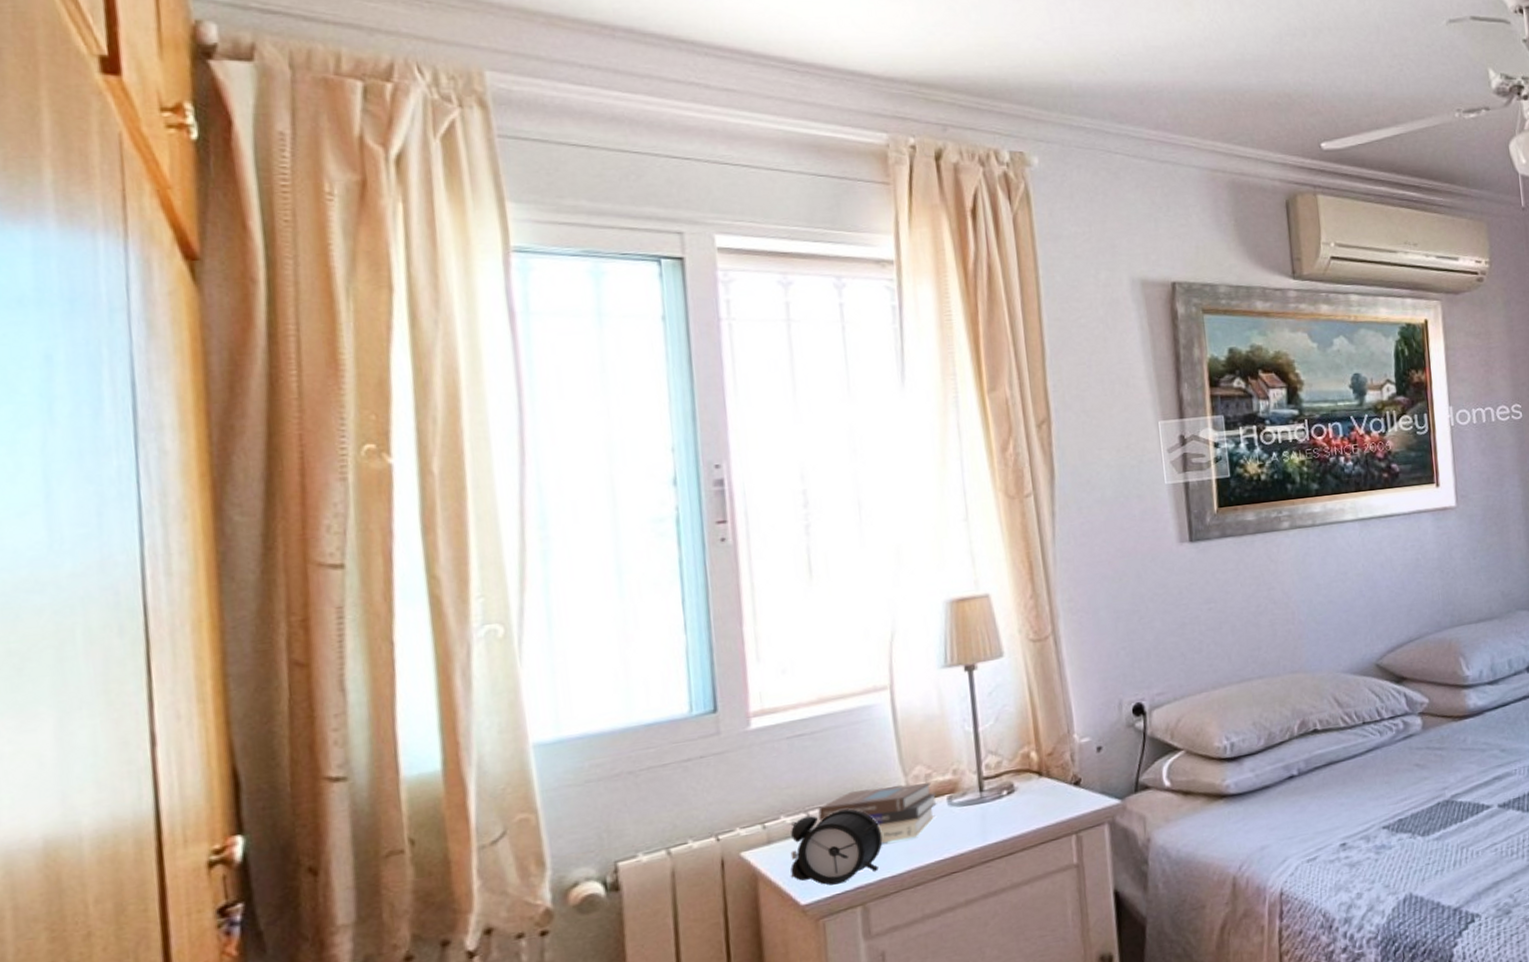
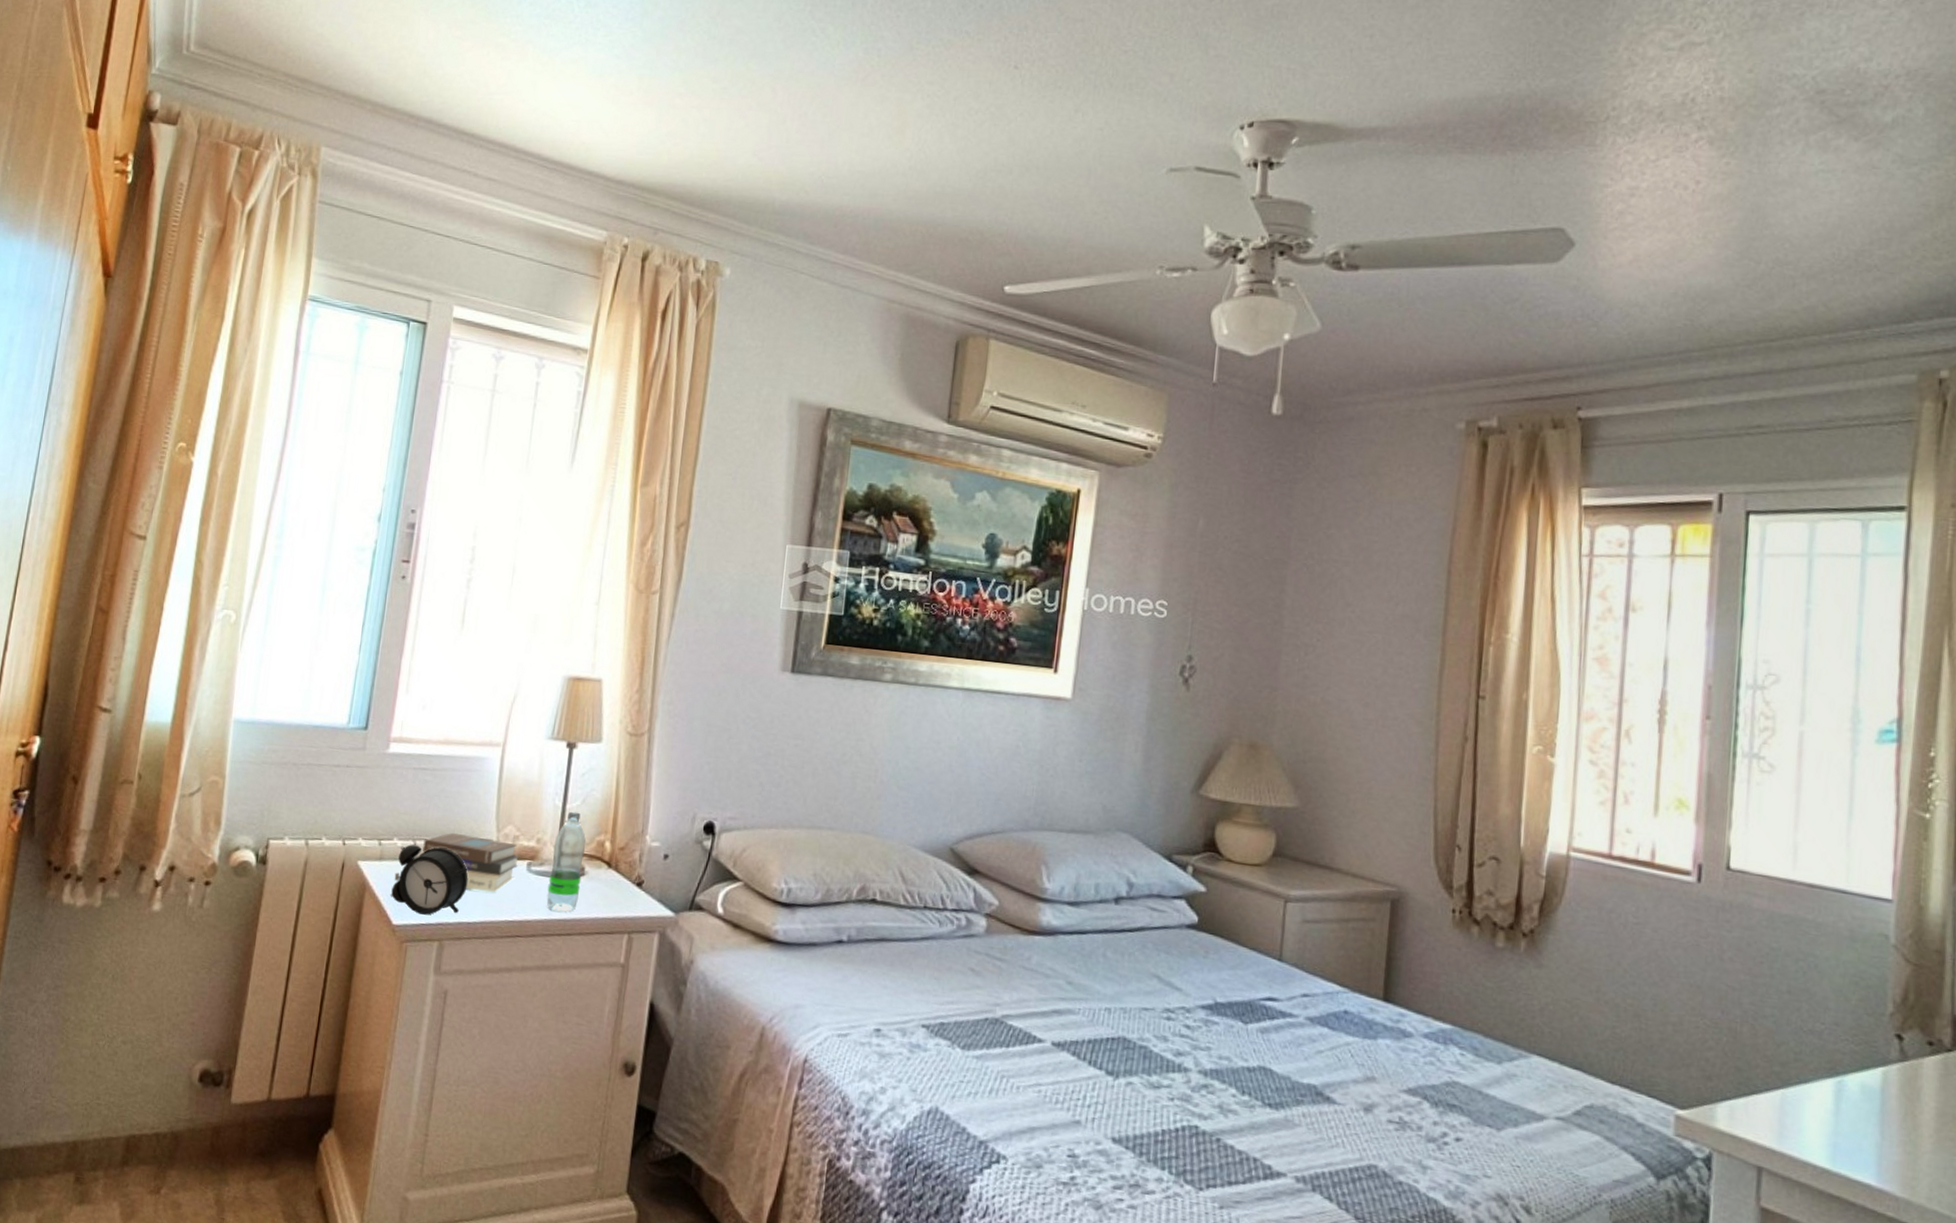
bottle: none [973,731,1014,837] -> present [546,811,586,913]

